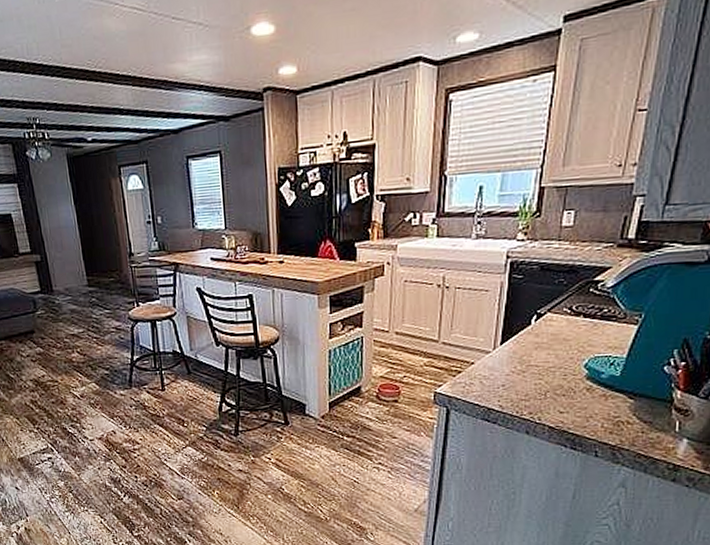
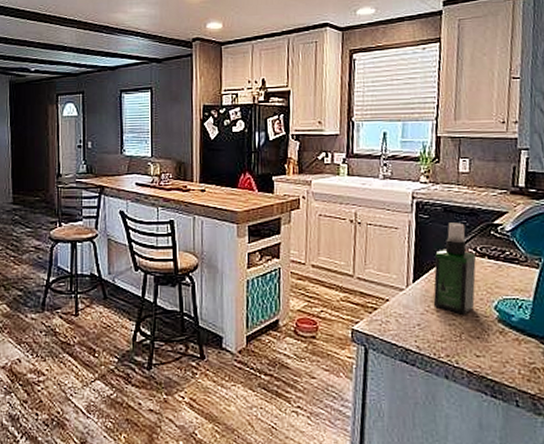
spray bottle: none [520,281,570,374] -> present [433,222,476,315]

